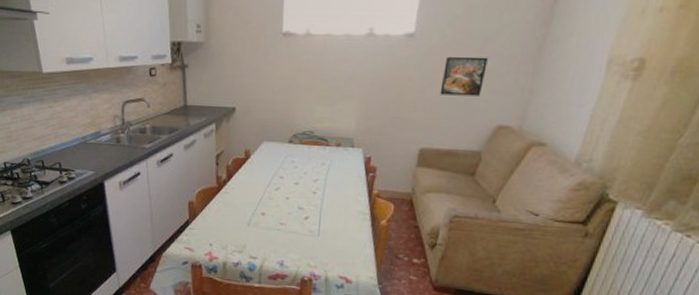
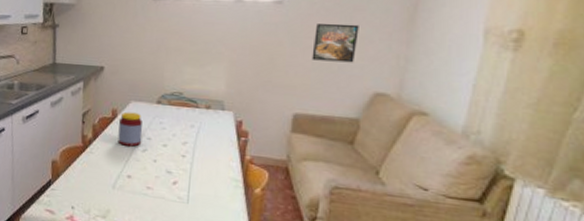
jar: none [251,152,276,186] -> present [118,112,143,147]

